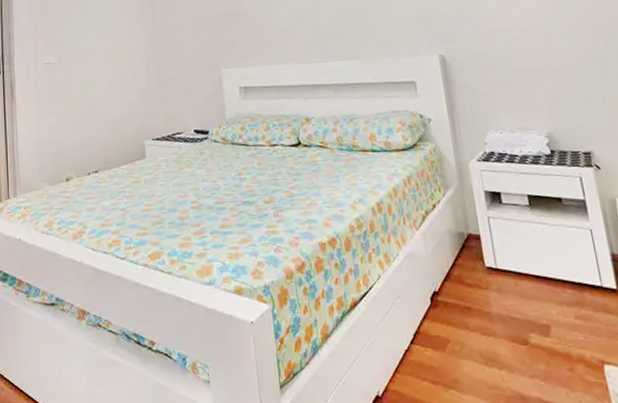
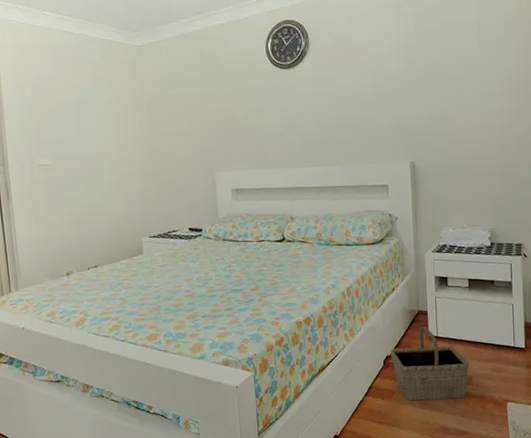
basket: none [438,255,546,356] -> present [390,327,469,401]

